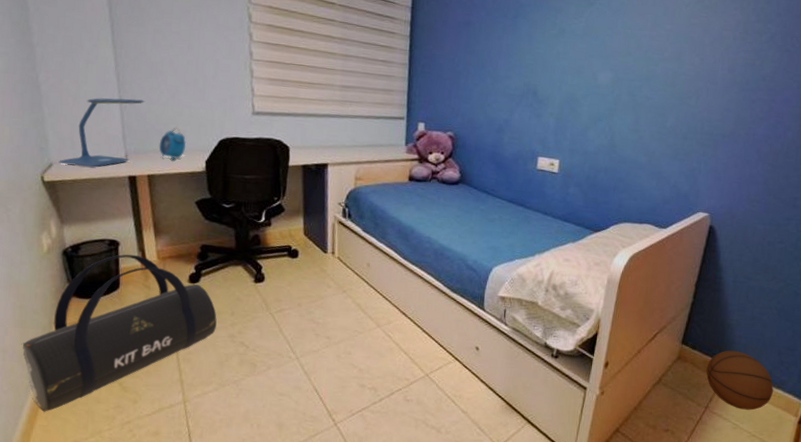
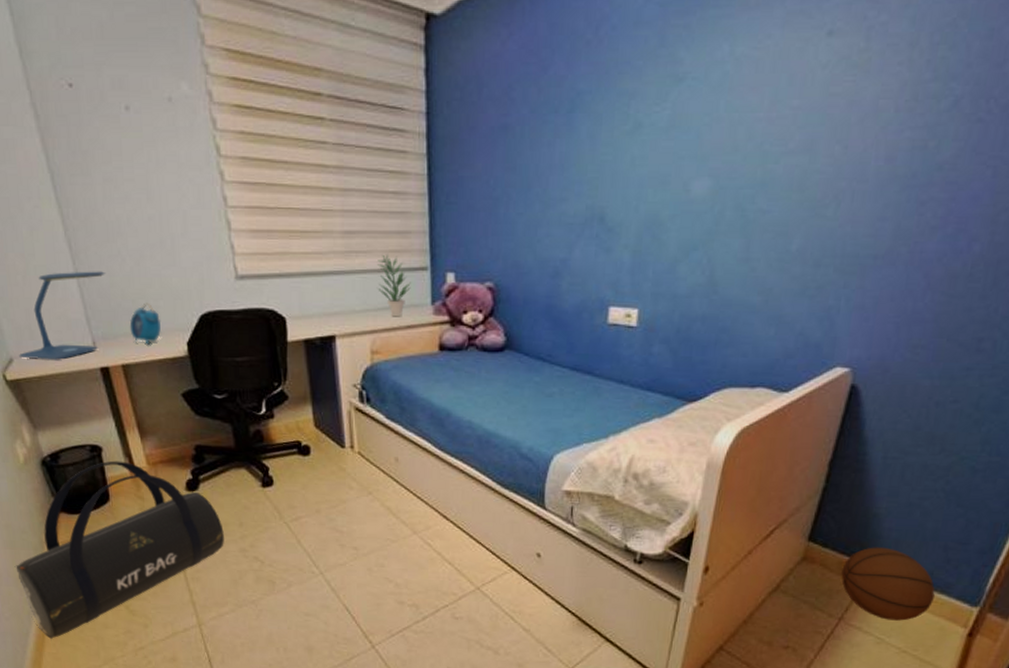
potted plant: none [364,105,391,153] -> present [378,254,411,317]

